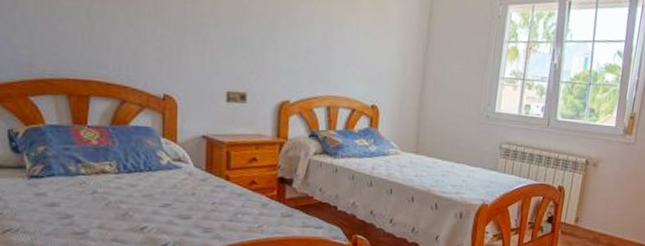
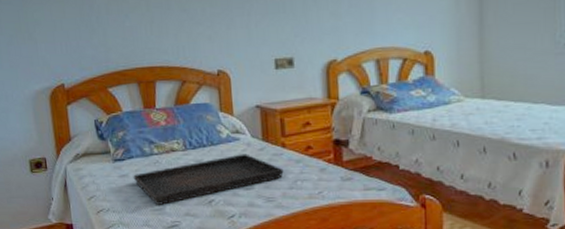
serving tray: none [52,182,225,229] -> present [133,153,284,205]

